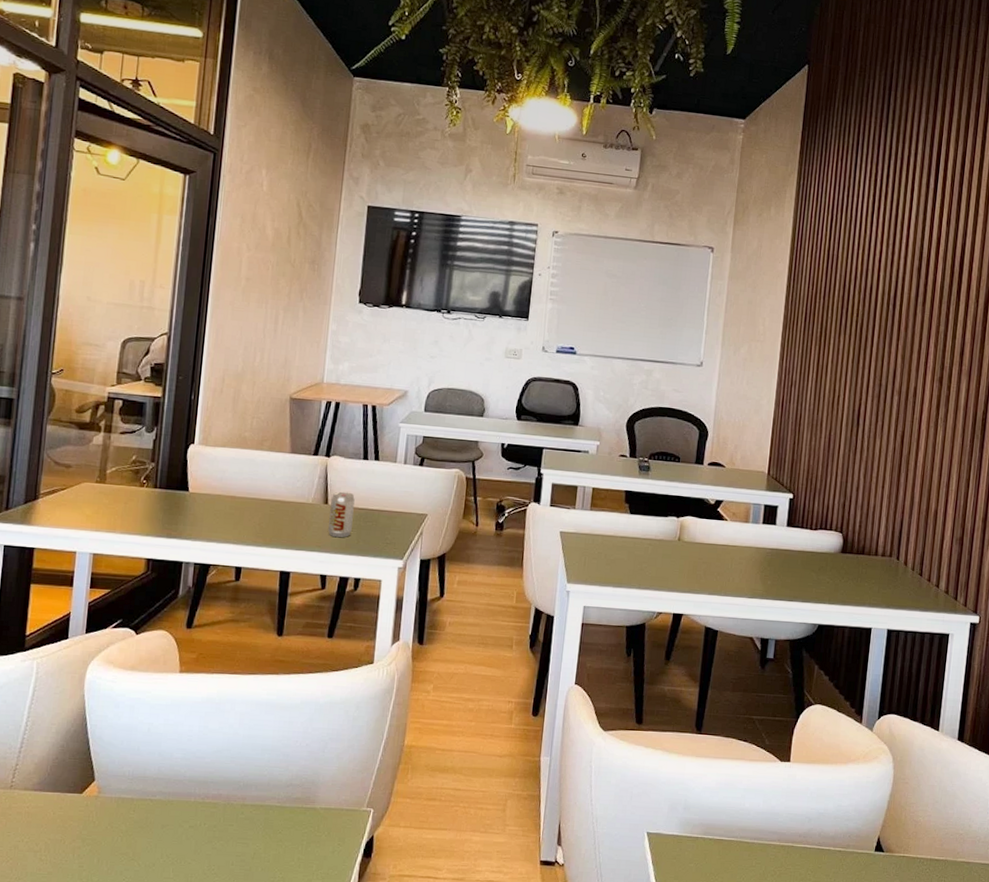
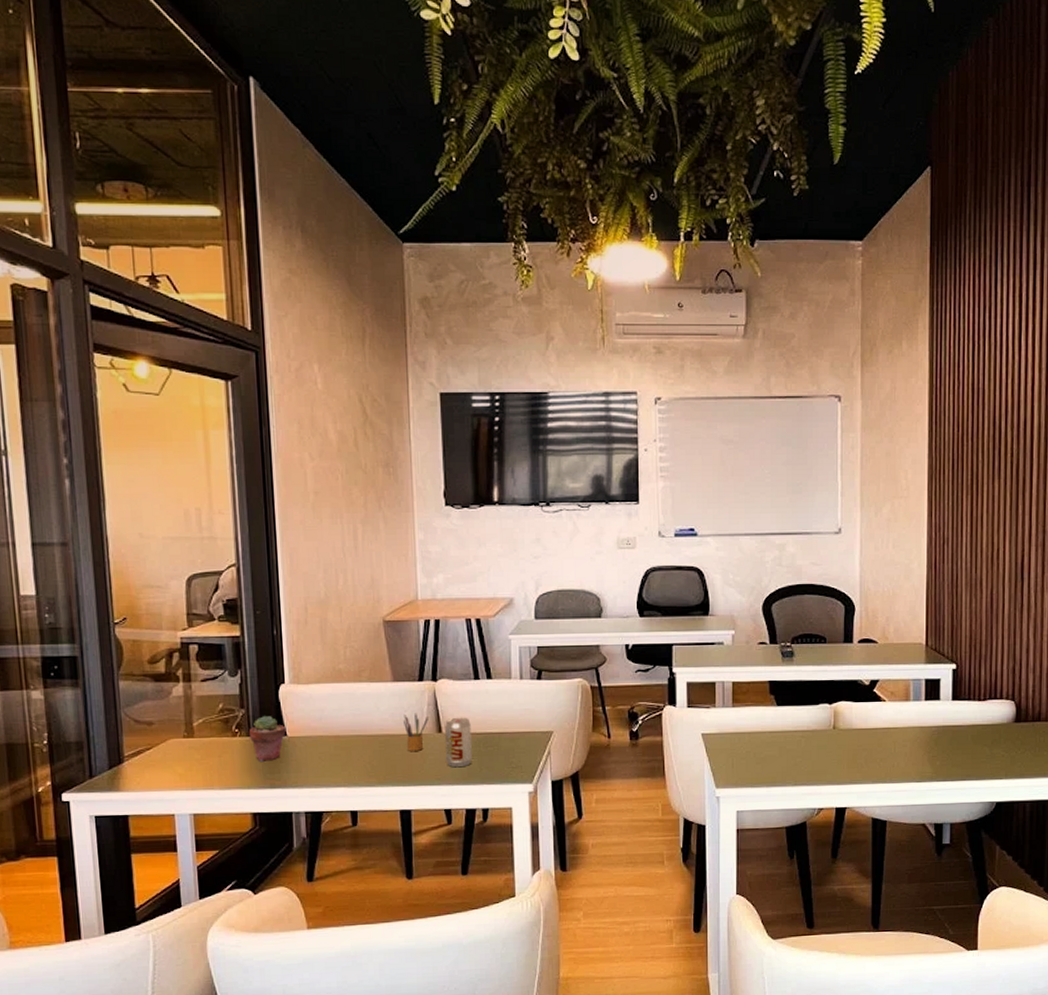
potted succulent: none [154,471,189,513] -> present [248,716,286,761]
pencil box: none [294,484,318,519] -> present [402,713,428,751]

